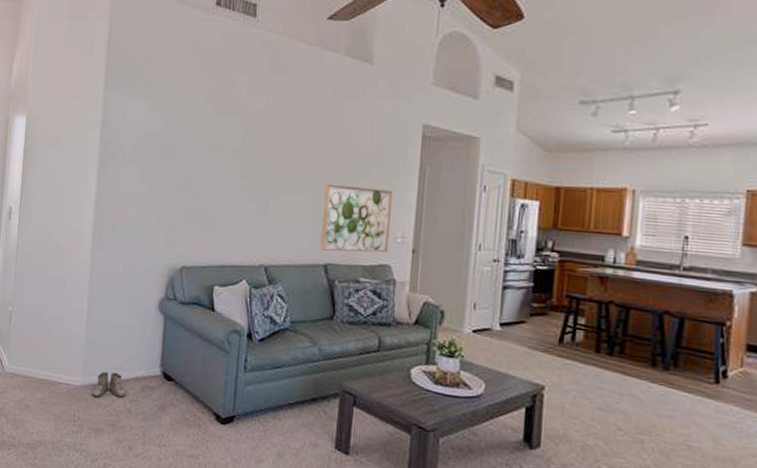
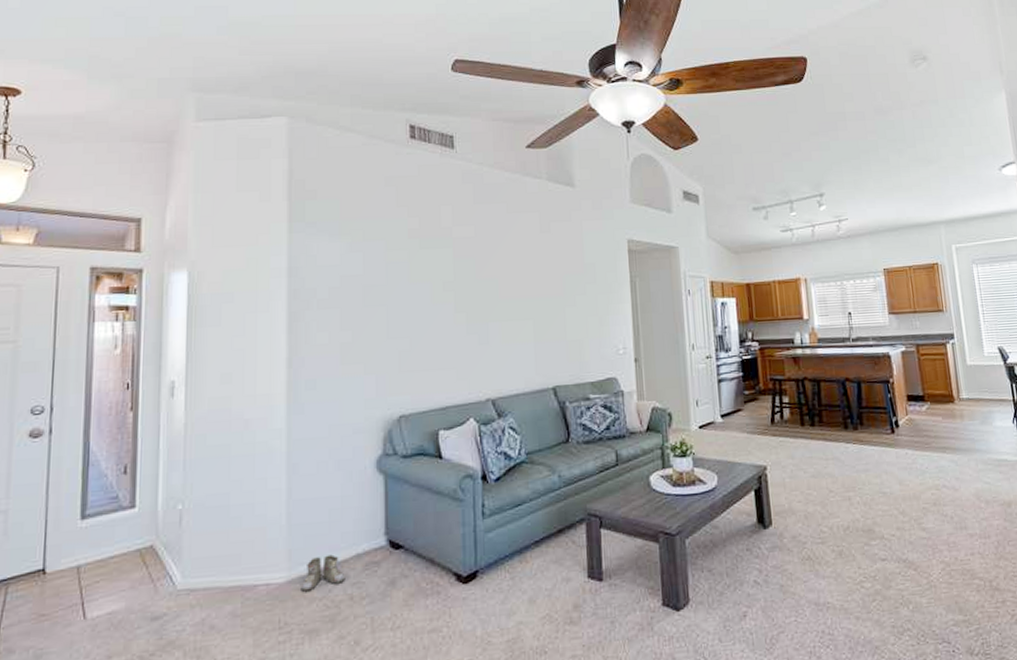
wall art: present [320,183,392,253] -> none [543,304,612,375]

